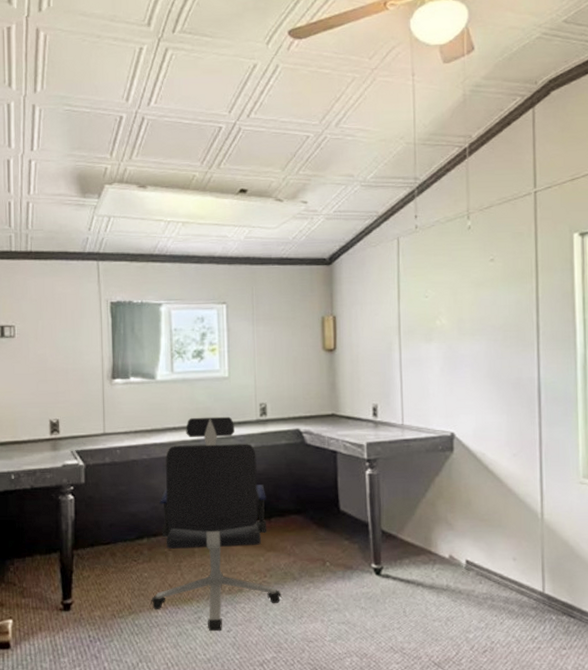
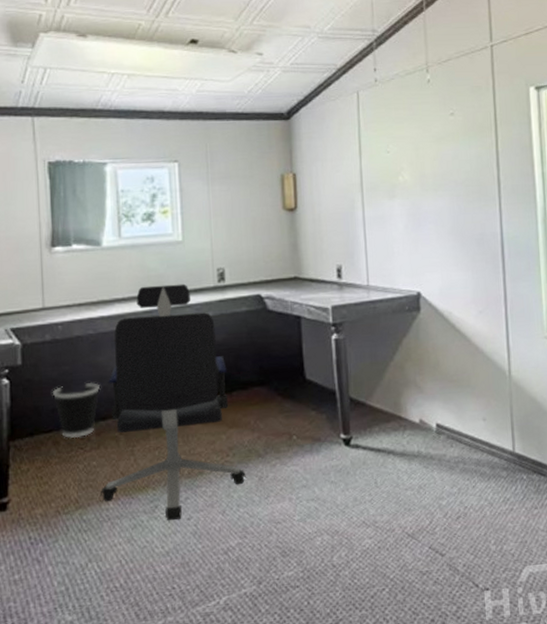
wastebasket: none [110,503,152,551] -> present [52,383,100,438]

